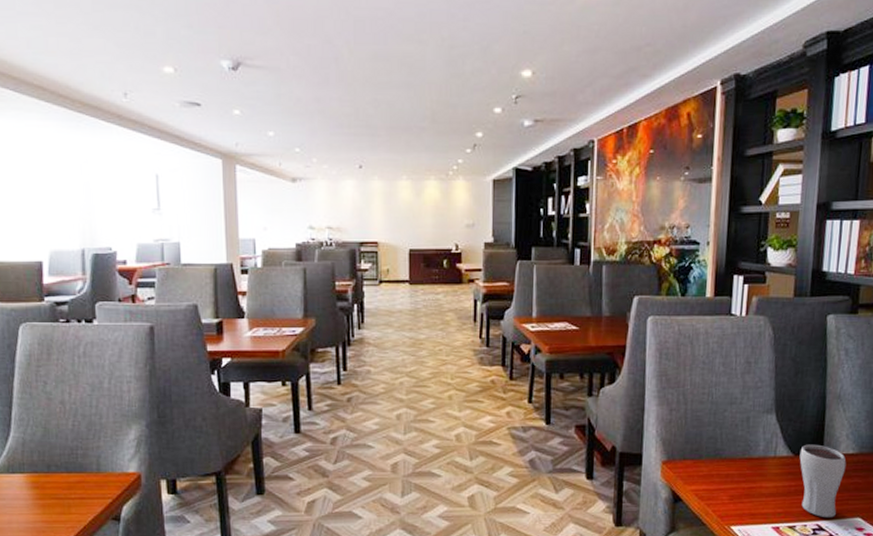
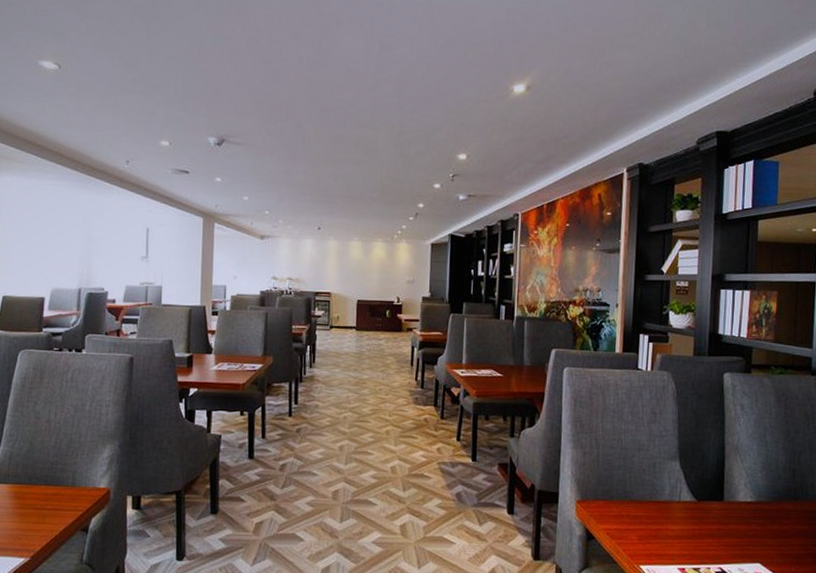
drinking glass: present [799,444,847,518] -> none [702,491,745,562]

